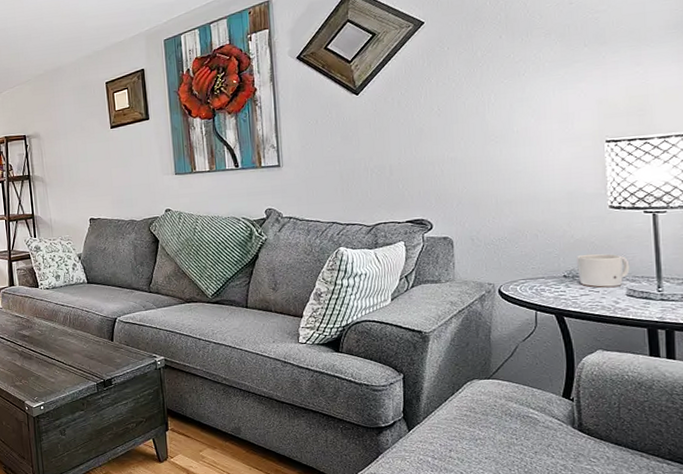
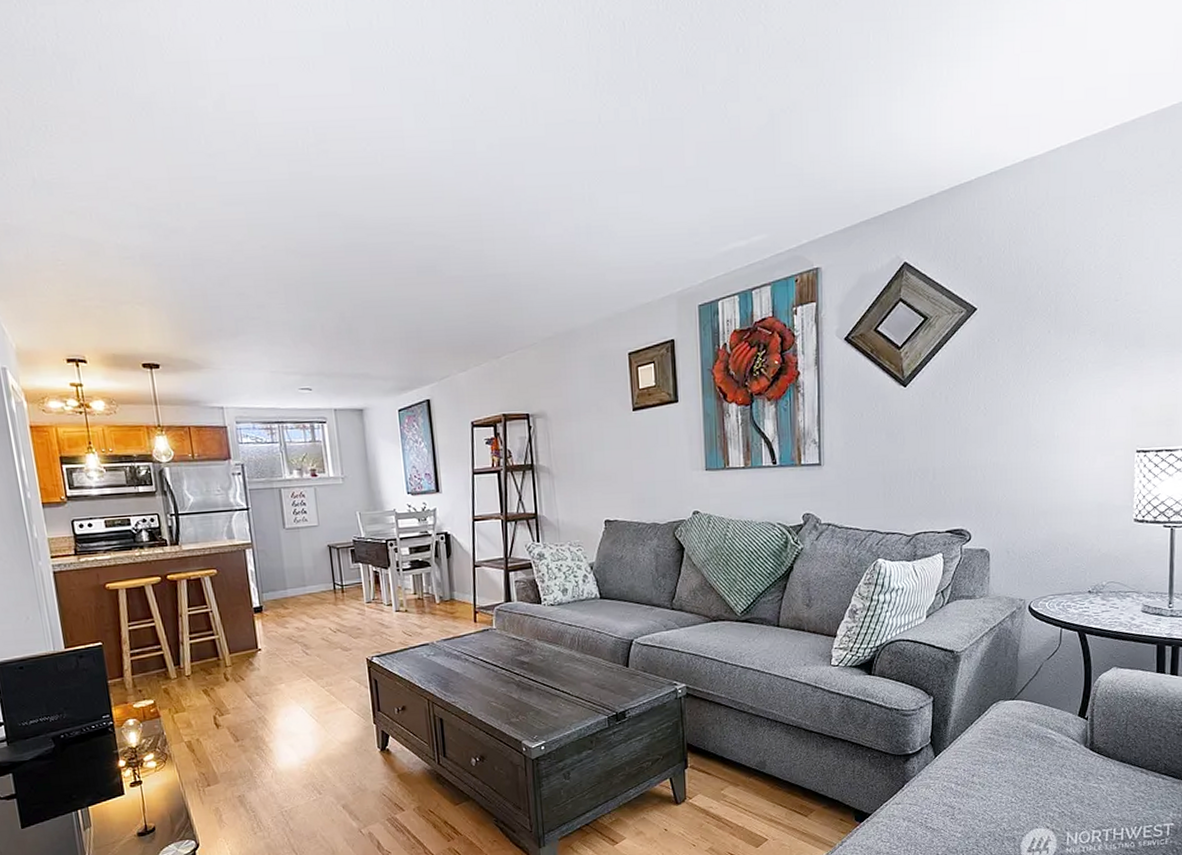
mug: present [575,253,630,288] -> none [1100,568,1147,604]

